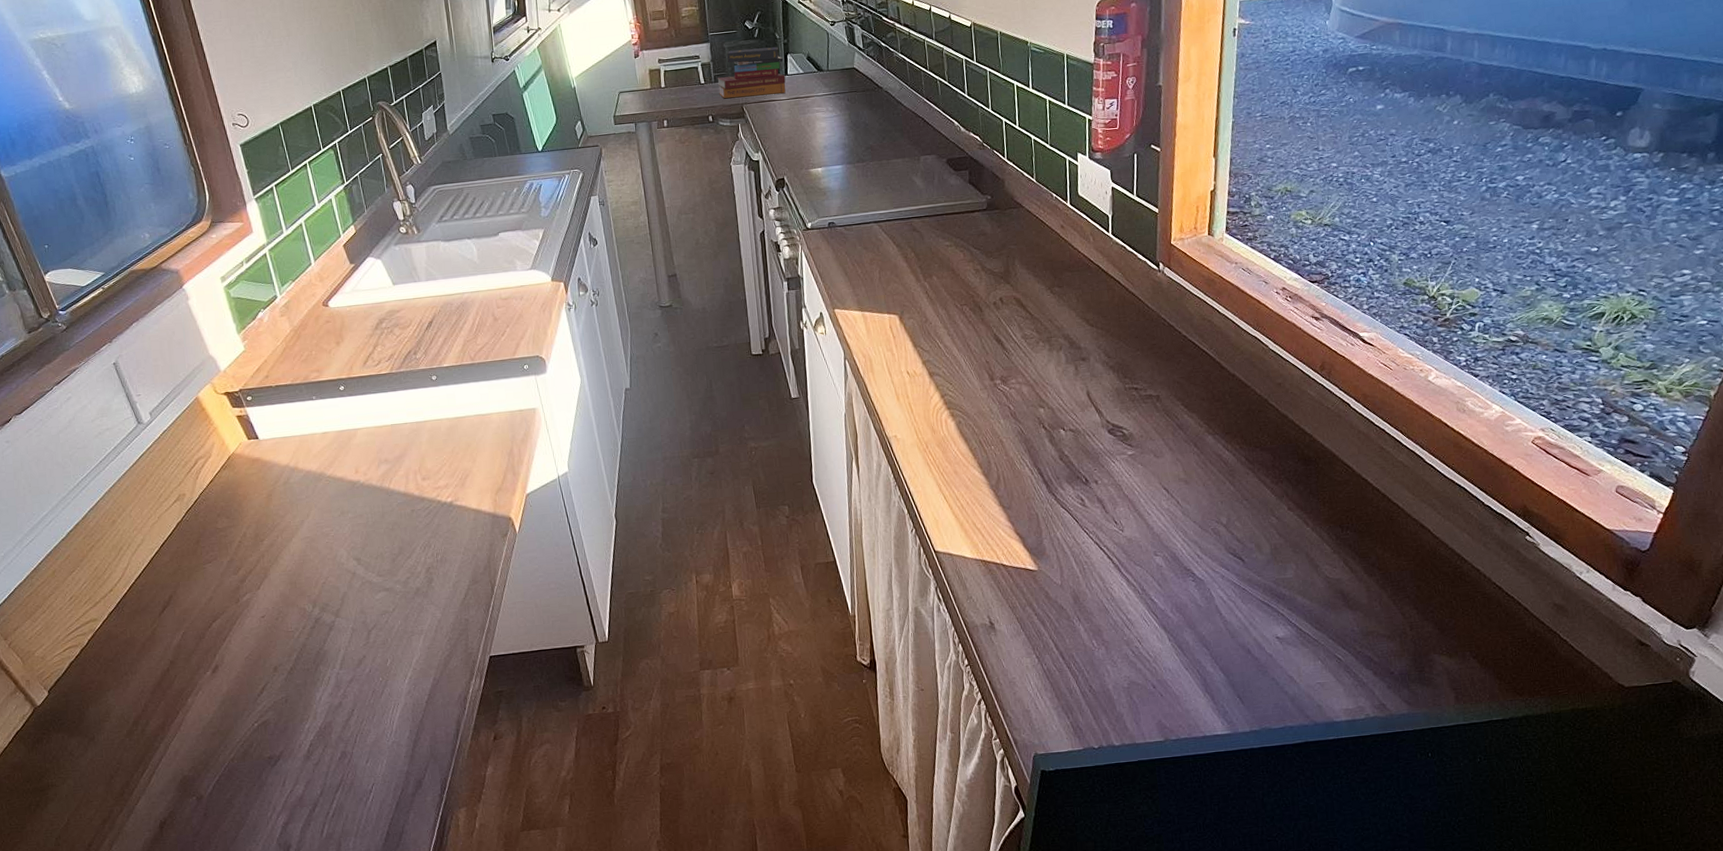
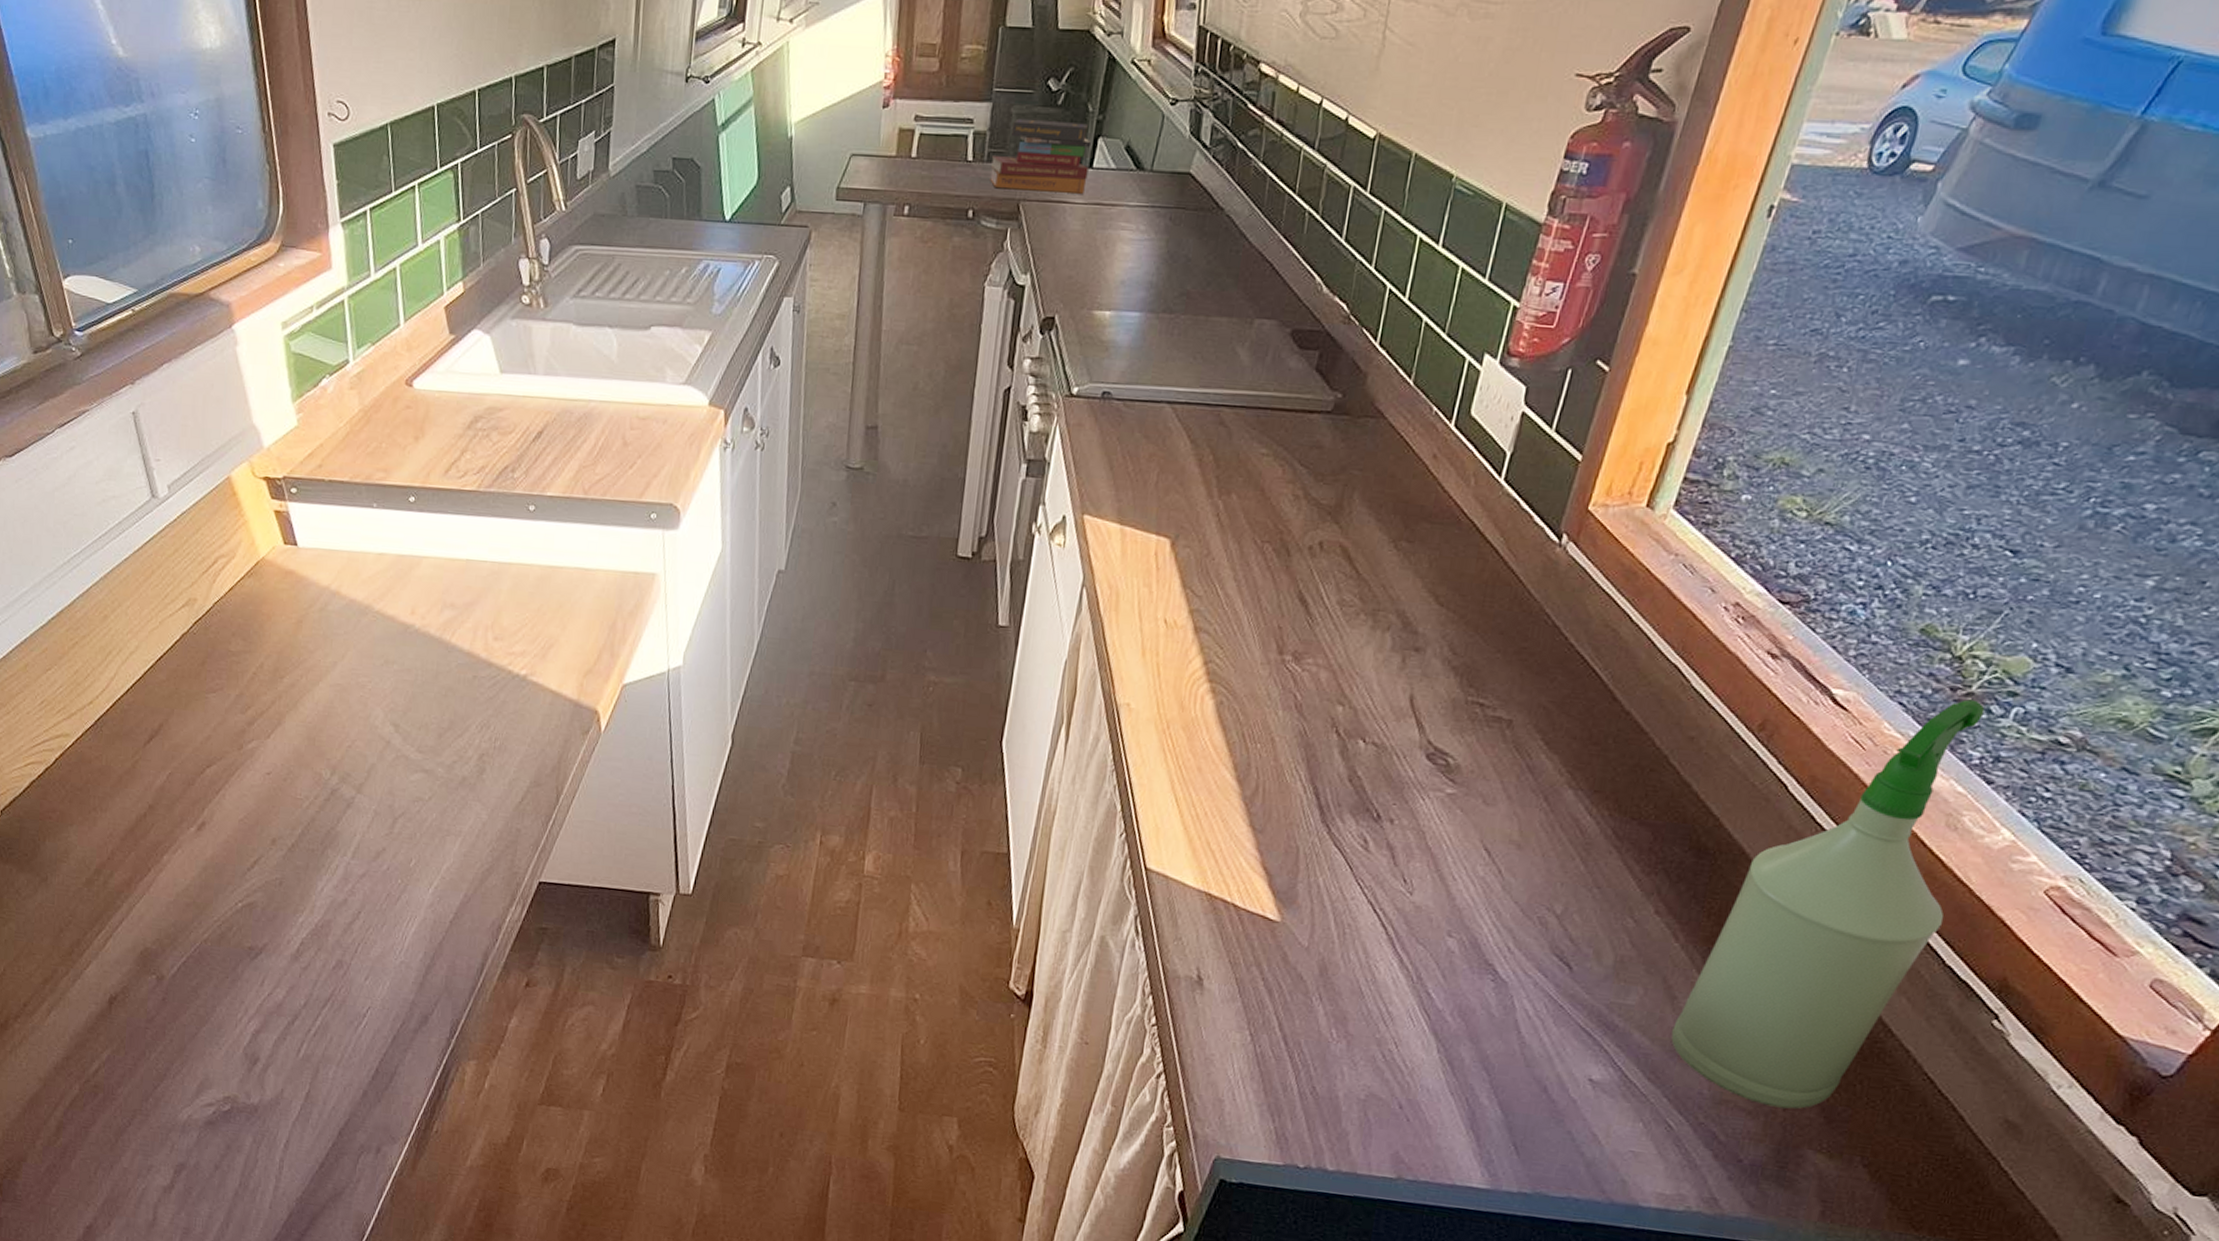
spray bottle: none [1322,323,1475,630] -> present [1671,699,1985,1110]

